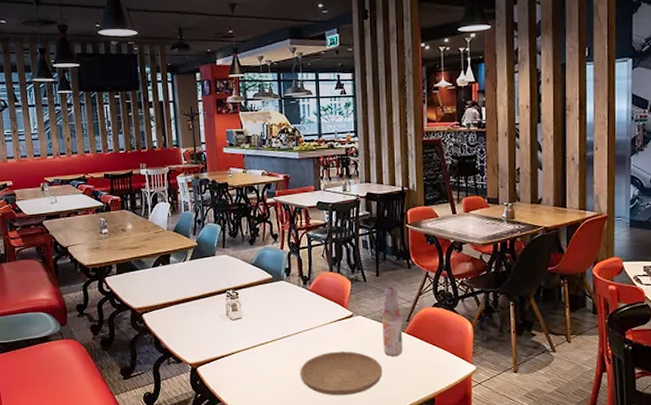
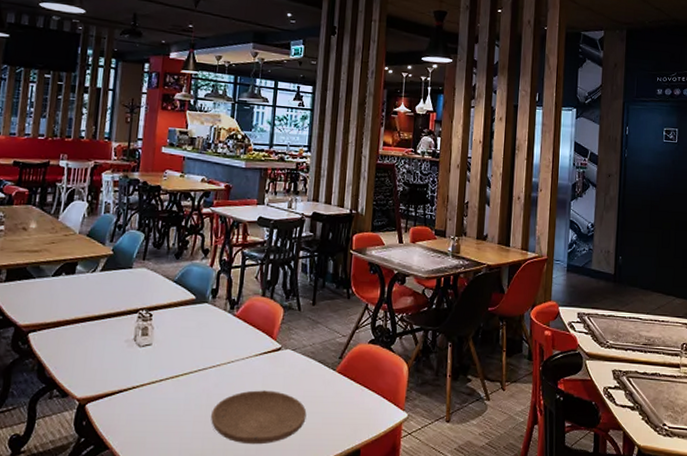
bottle: present [382,286,403,356] -> none [310,317,335,398]

